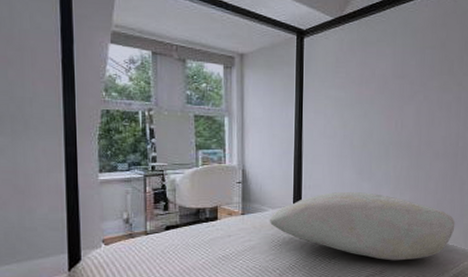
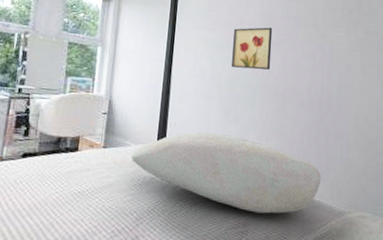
wall art: none [364,79,406,125] -> present [232,27,273,70]

